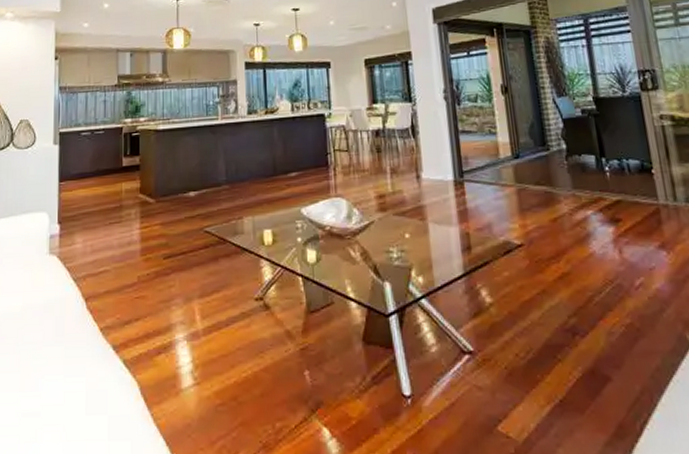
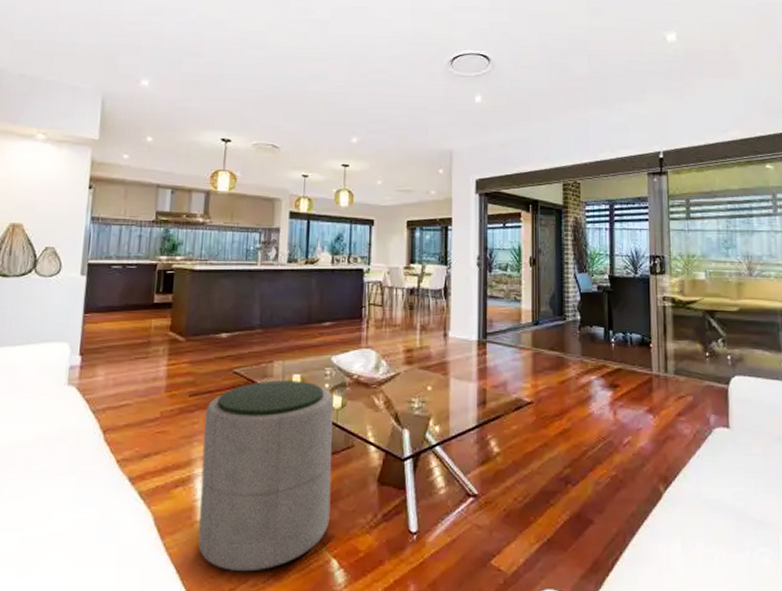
ottoman: none [181,236,316,443] -> present [198,380,333,572]

